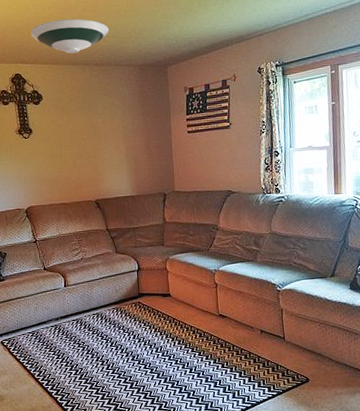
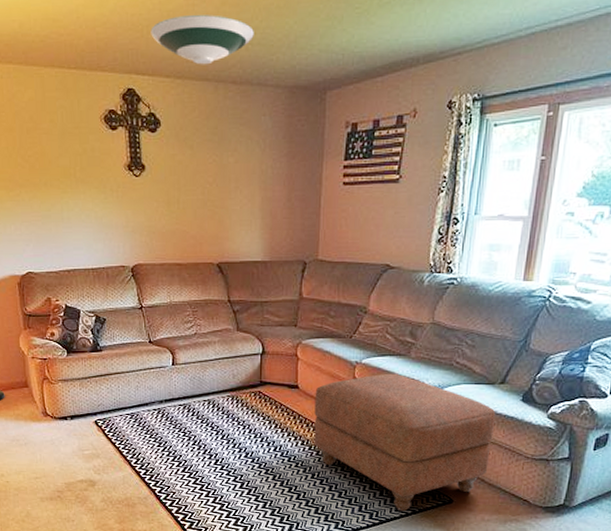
ottoman: none [184,276,333,394] -> present [314,373,496,512]

